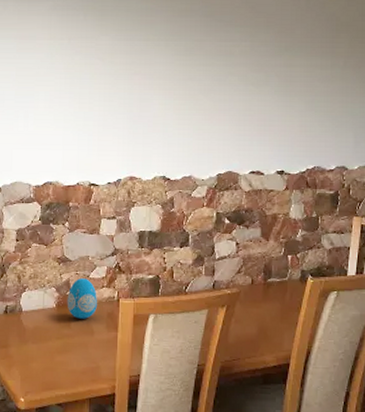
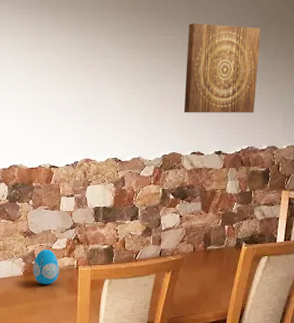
wall art: none [241,28,329,129] -> present [183,22,262,113]

